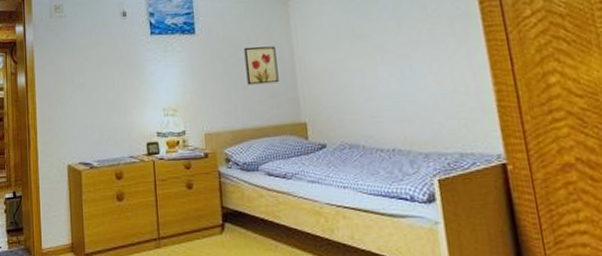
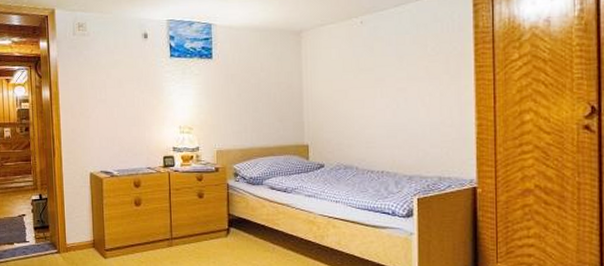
wall art: present [244,46,279,85] -> none [257,73,287,109]

